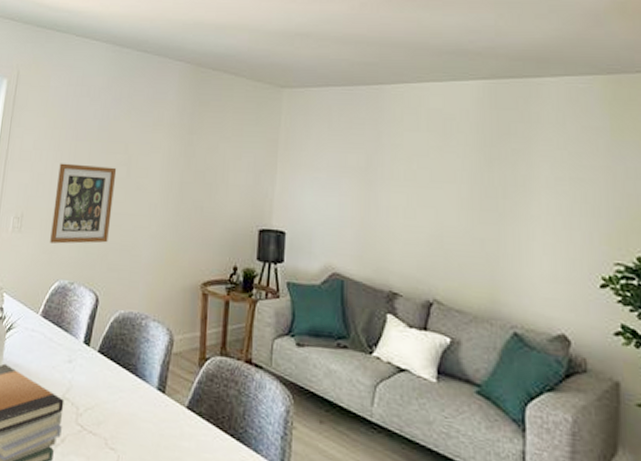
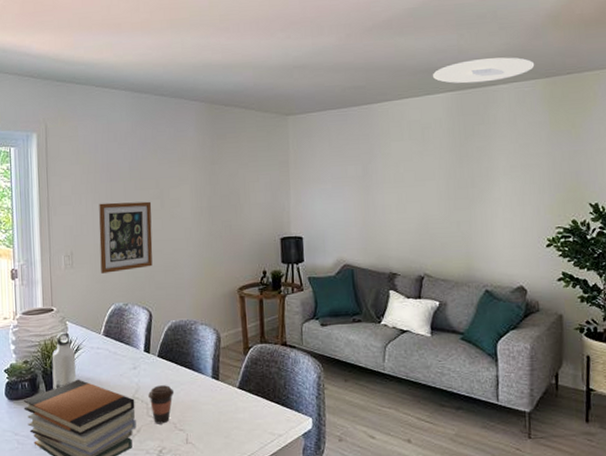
coffee cup: none [80,387,111,438] -> present [148,385,175,424]
ceiling light: none [462,45,593,72] -> present [433,57,535,84]

